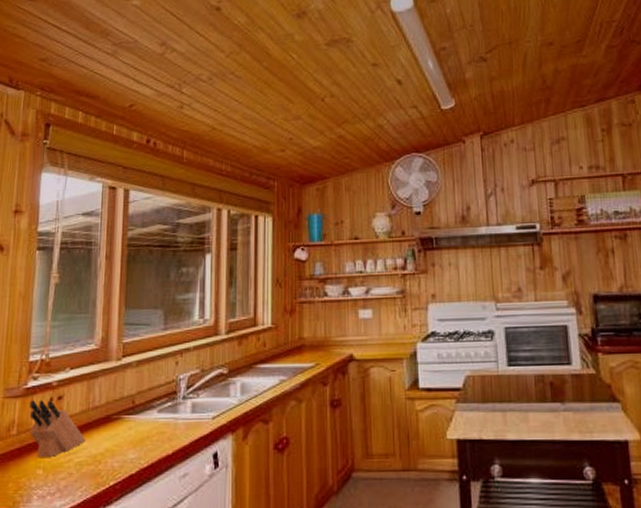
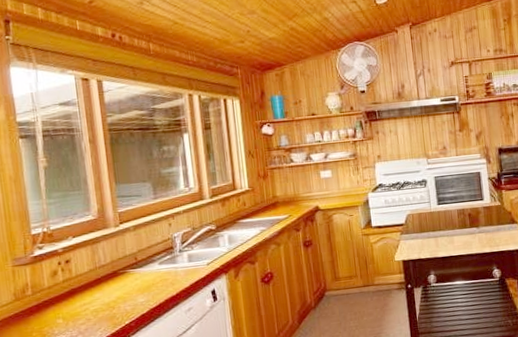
knife block: present [29,400,85,457] -> none [39,264,98,310]

